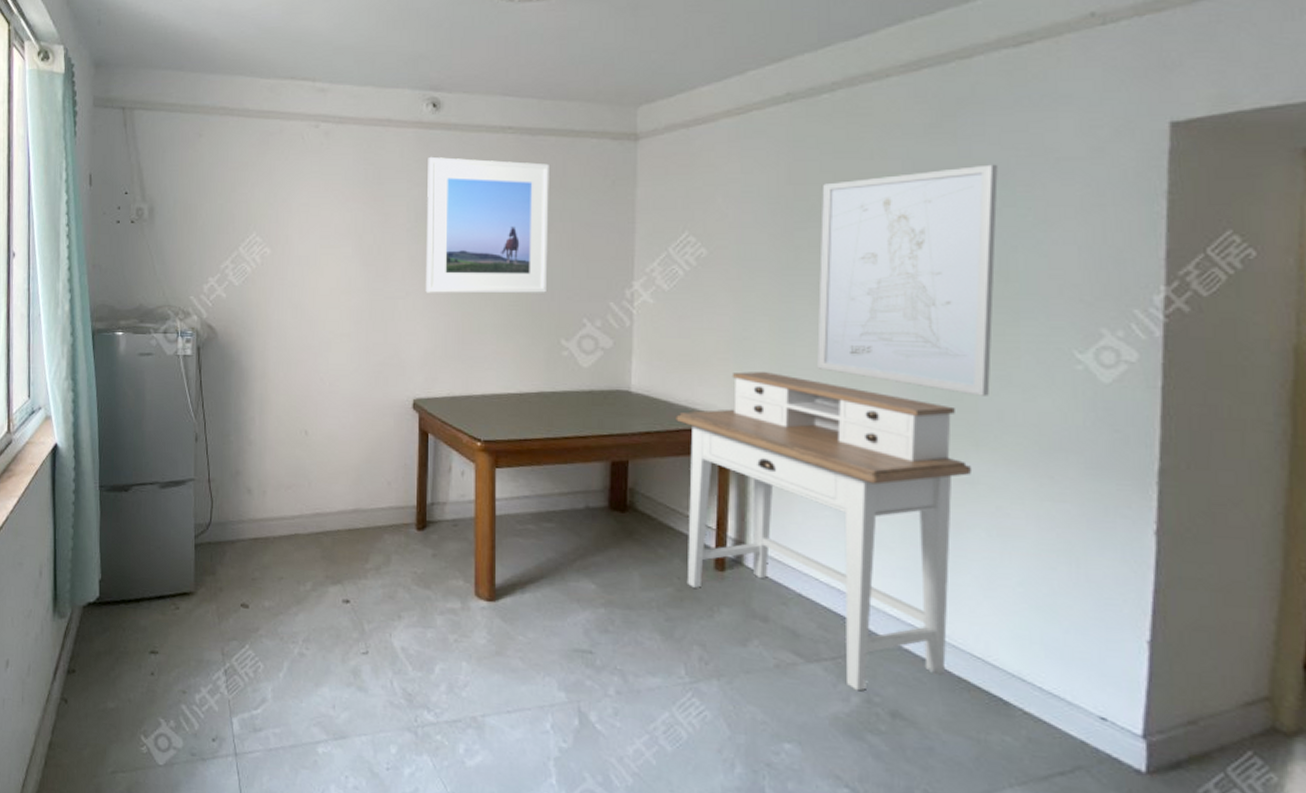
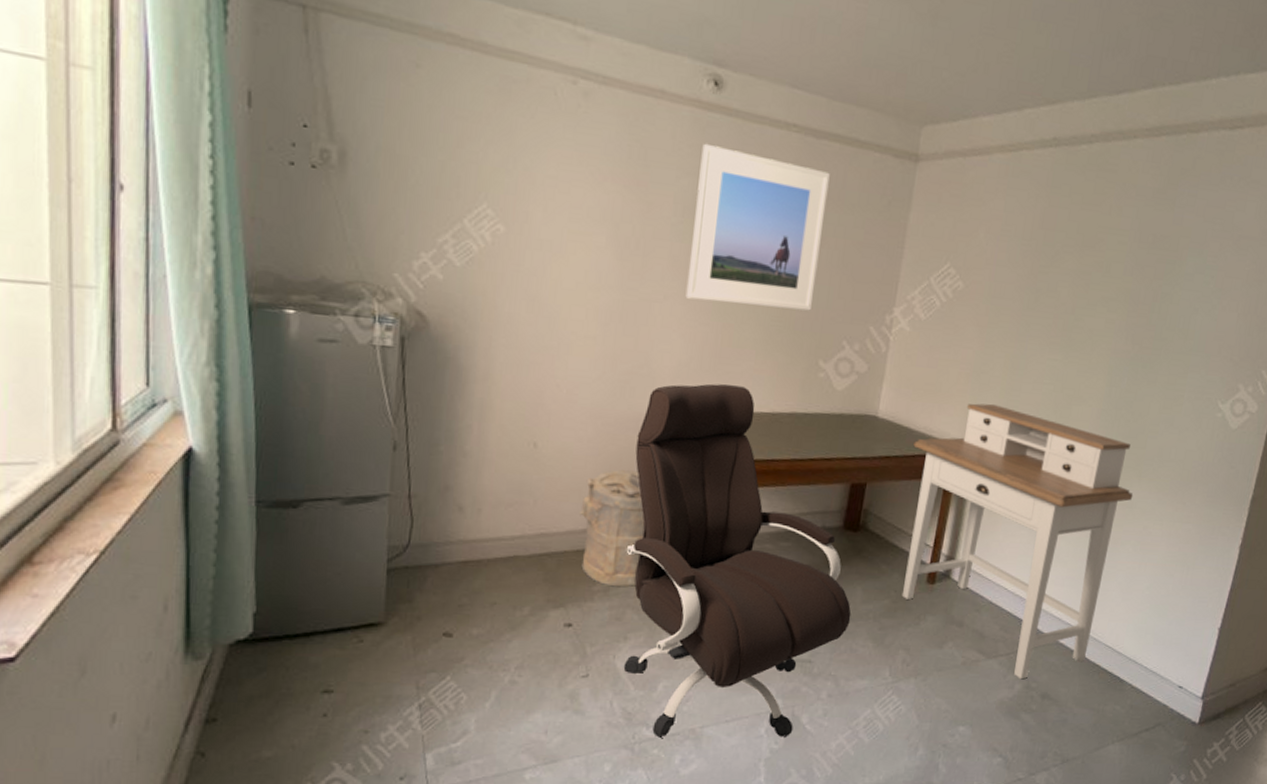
laundry hamper: none [347,453,408,566] -> present [578,470,645,588]
office chair: none [393,369,631,737] -> present [623,383,852,739]
wall art: present [817,164,998,396] -> none [1036,232,1199,436]

